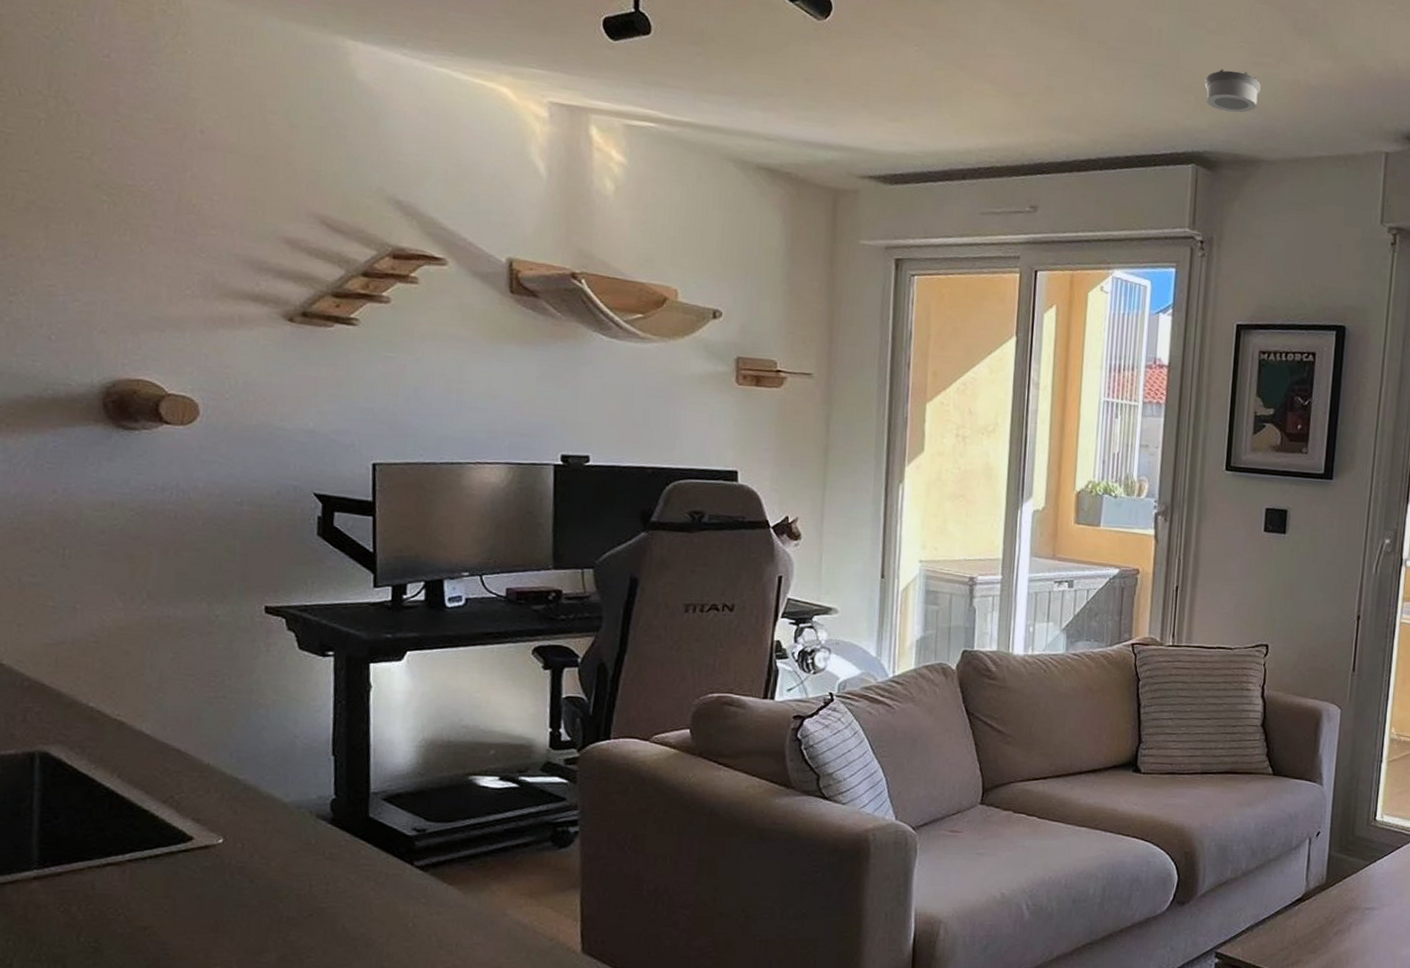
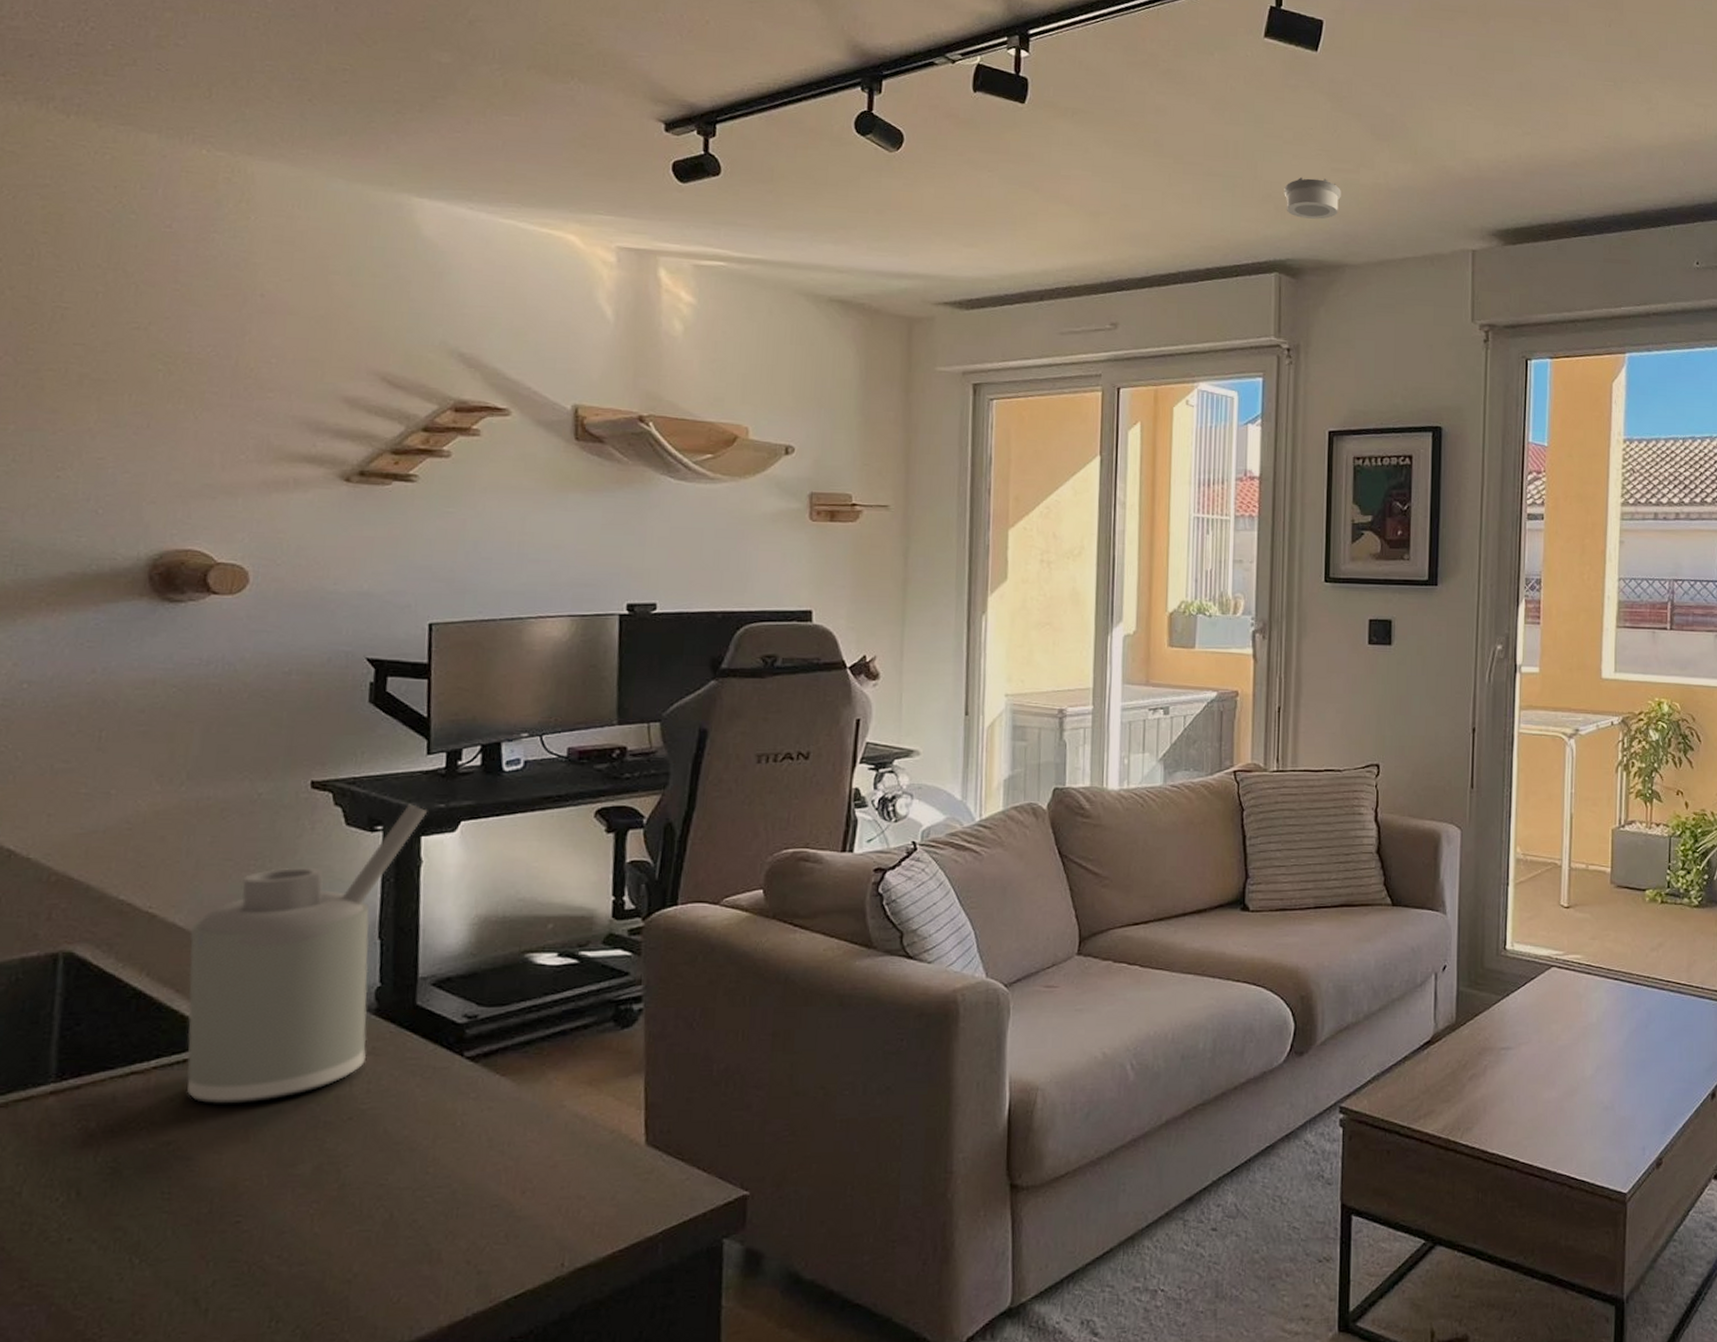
soap dispenser: none [156,633,376,898] -> present [187,804,428,1106]

